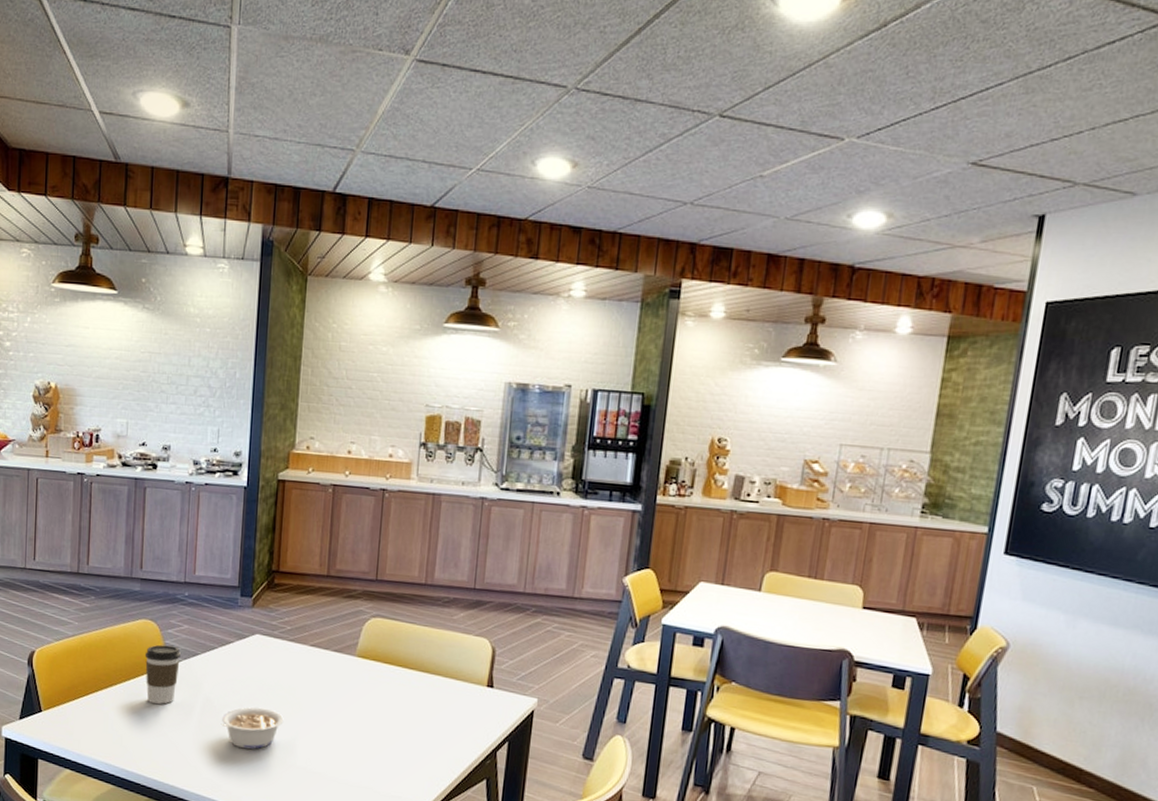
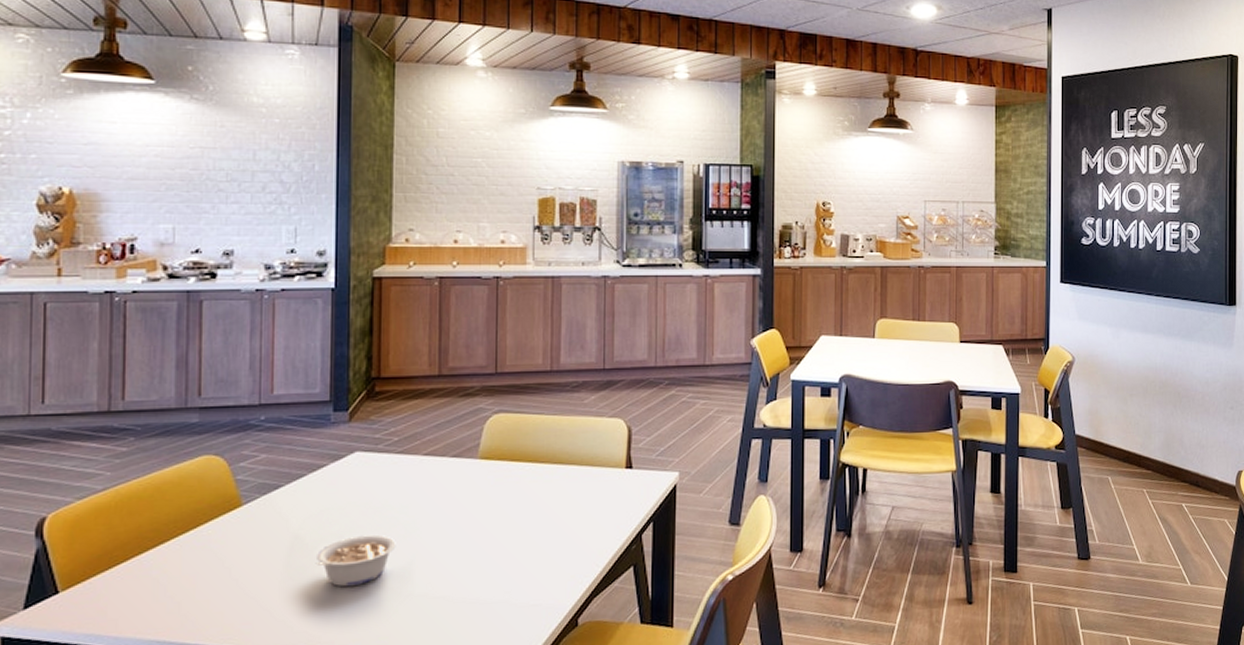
coffee cup: present [144,644,181,704] -> none [208,481,258,554]

